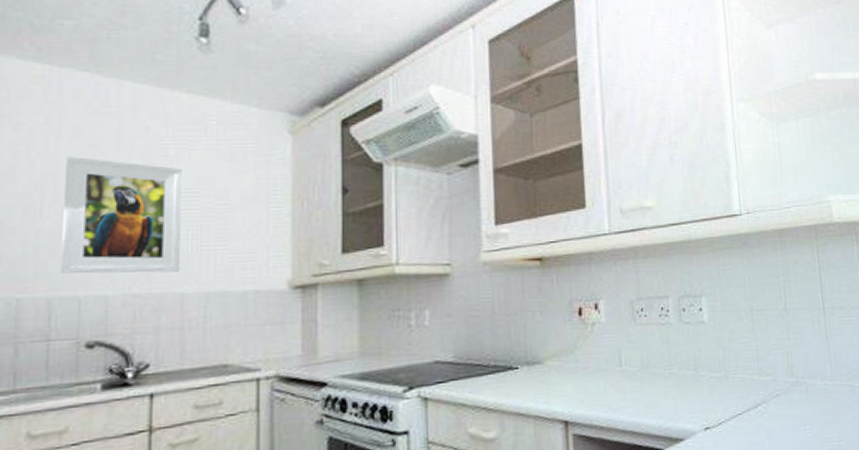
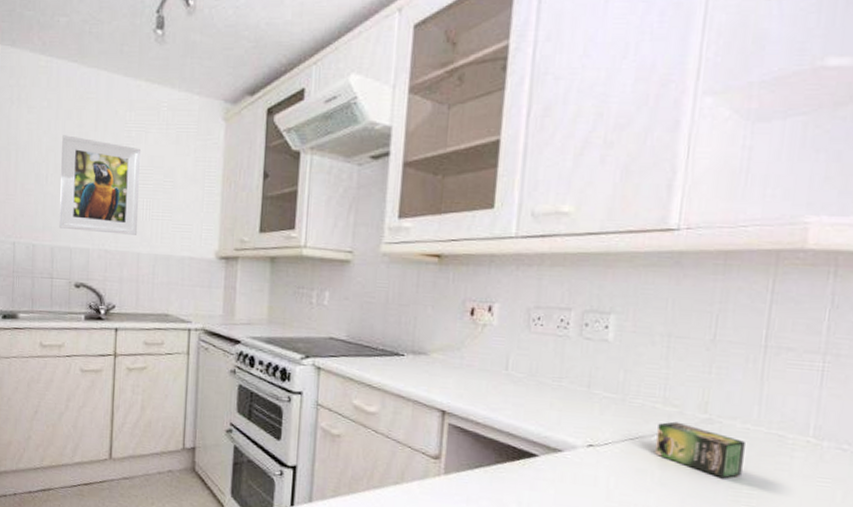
tea box: none [759,389,830,436] -> present [655,421,745,479]

